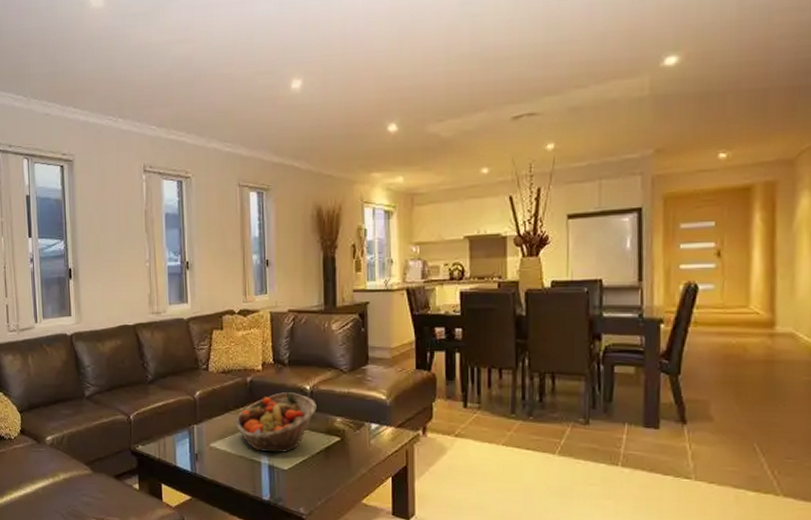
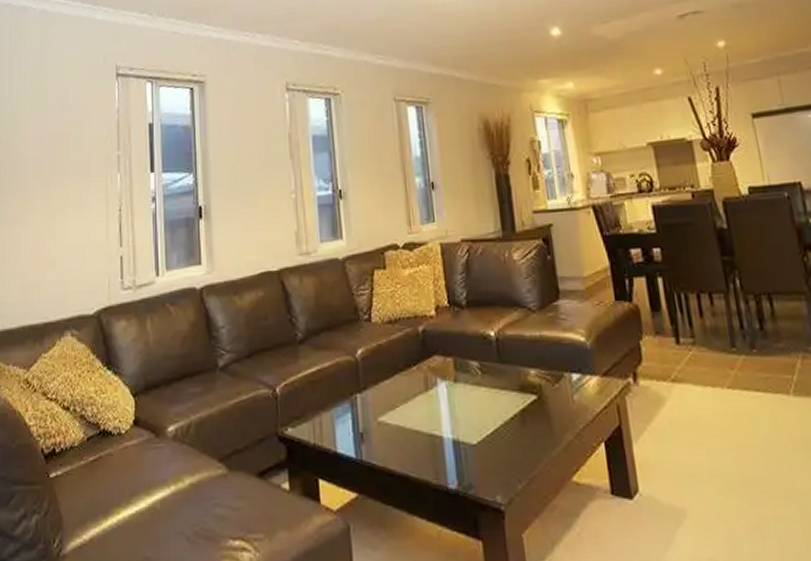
fruit basket: present [235,392,316,453] -> none [407,341,505,423]

